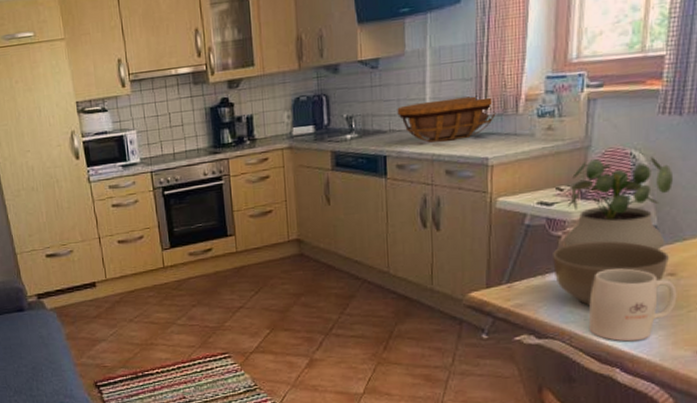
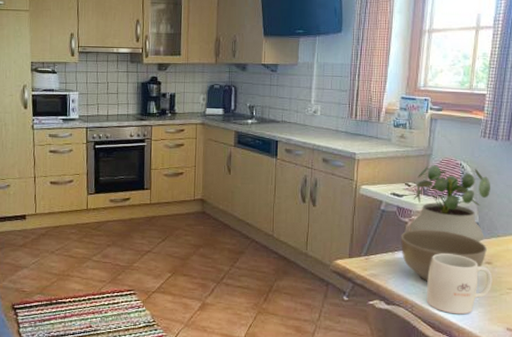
basket: present [397,96,496,143] -> none [289,103,363,136]

